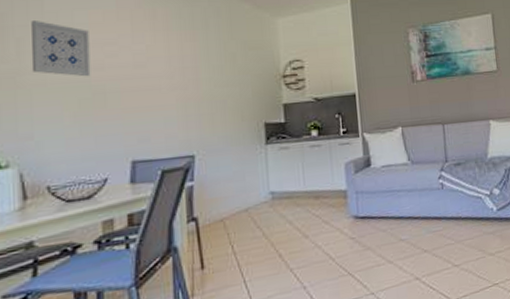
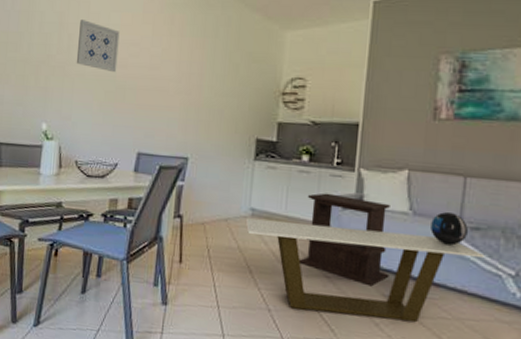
coffee table: none [266,179,468,278] -> present [245,218,485,323]
side table: none [323,159,403,236] -> present [298,193,390,287]
decorative sphere: none [426,155,453,183] -> present [430,212,468,246]

